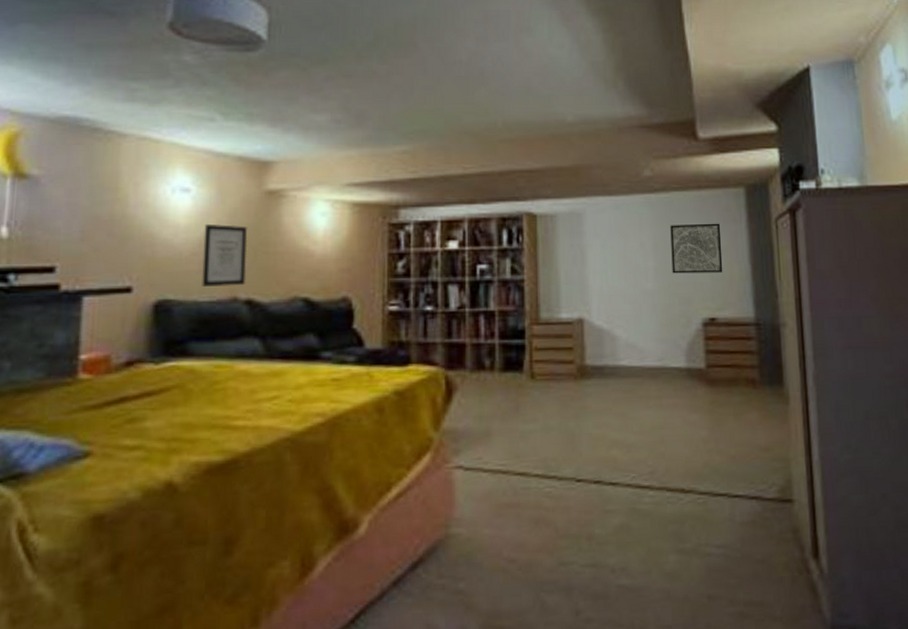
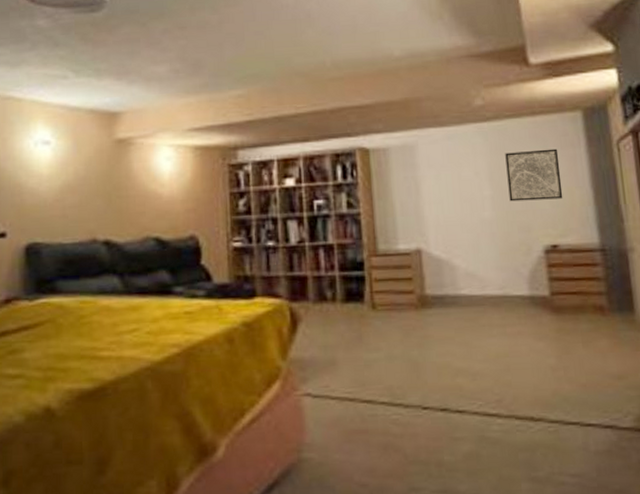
wall art: present [202,223,248,287] -> none [64,172,104,230]

